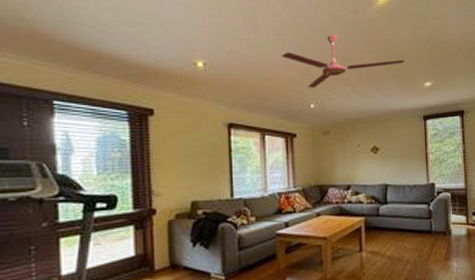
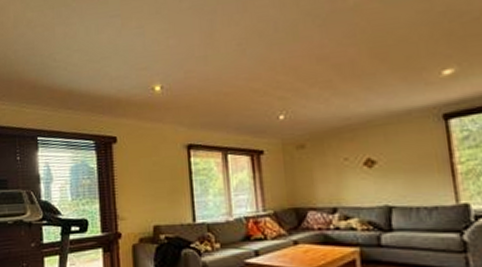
ceiling fan: present [282,34,405,88] -> none [242,32,408,98]

